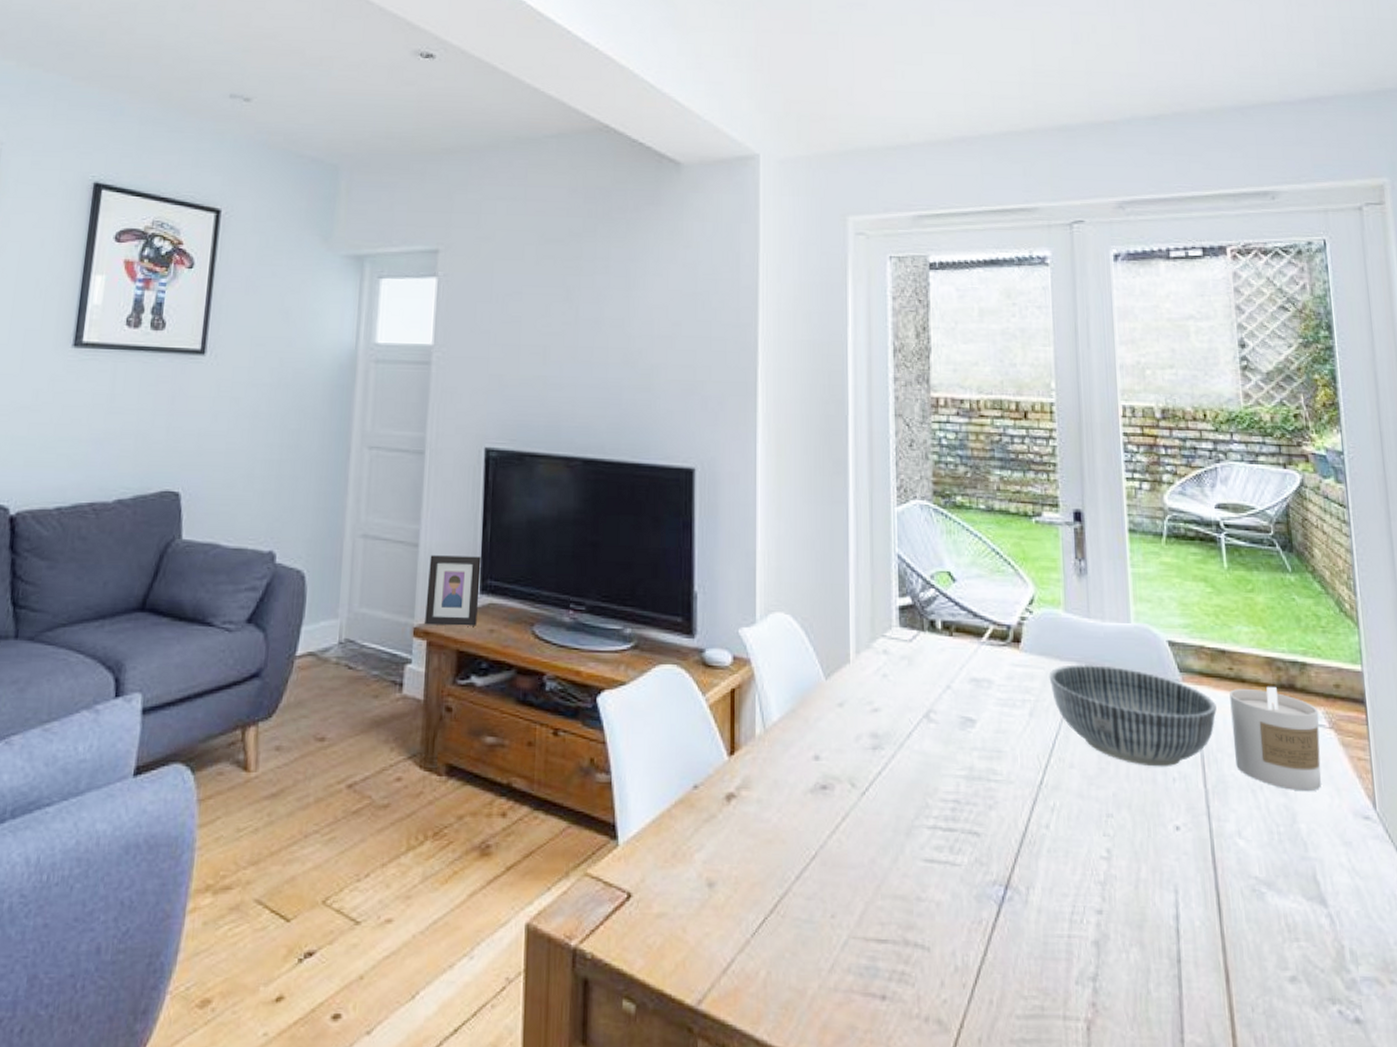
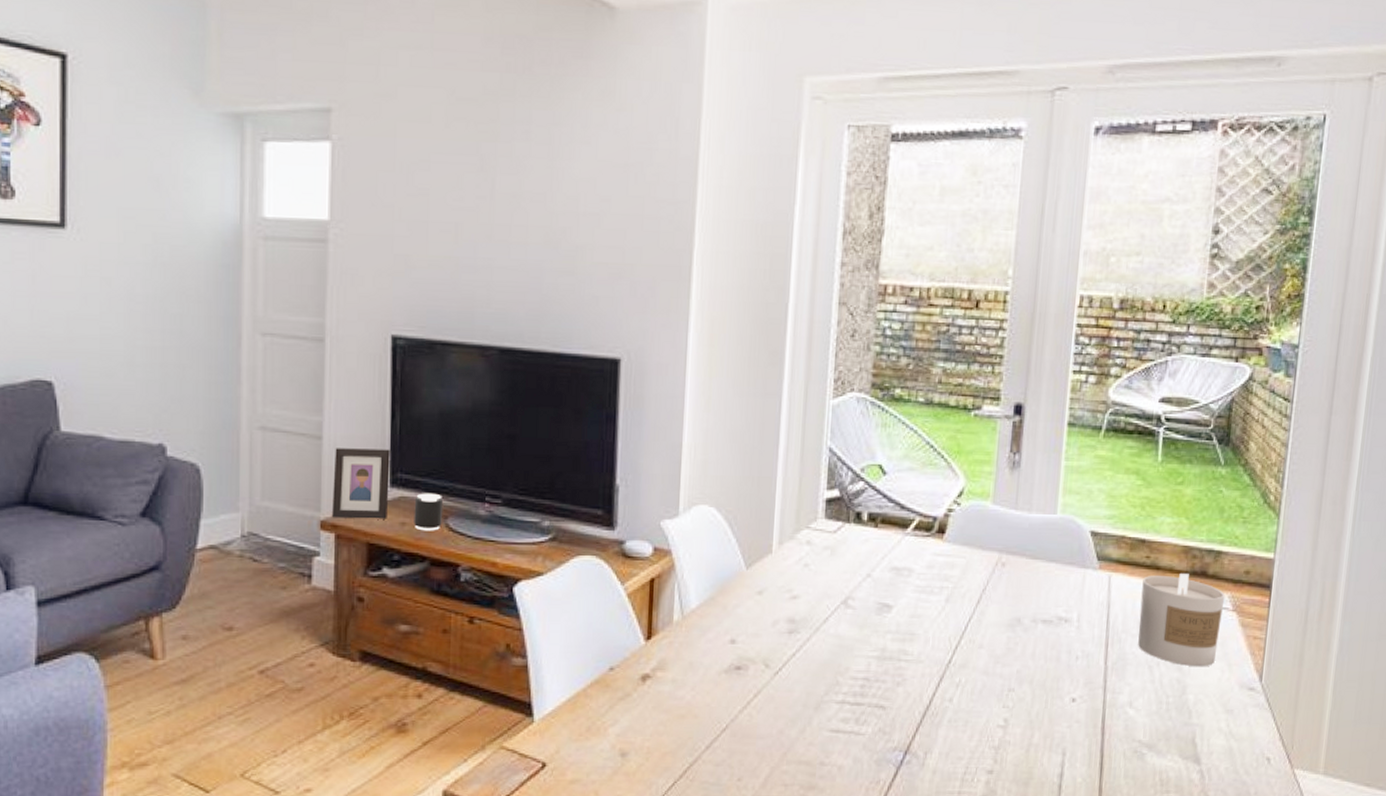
speaker: none [501,600,530,639] -> present [414,493,444,531]
bowl: present [1049,663,1217,767] -> none [969,553,1128,647]

